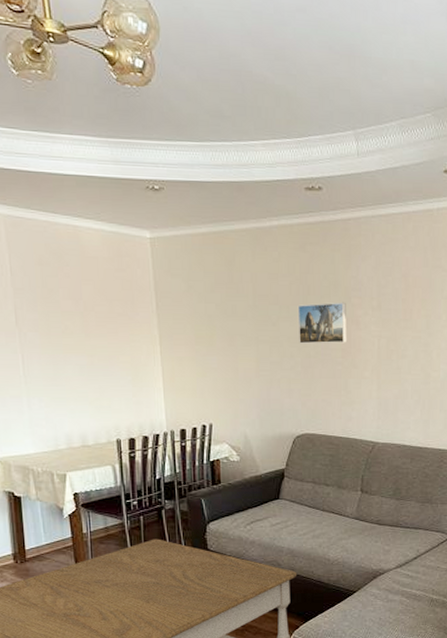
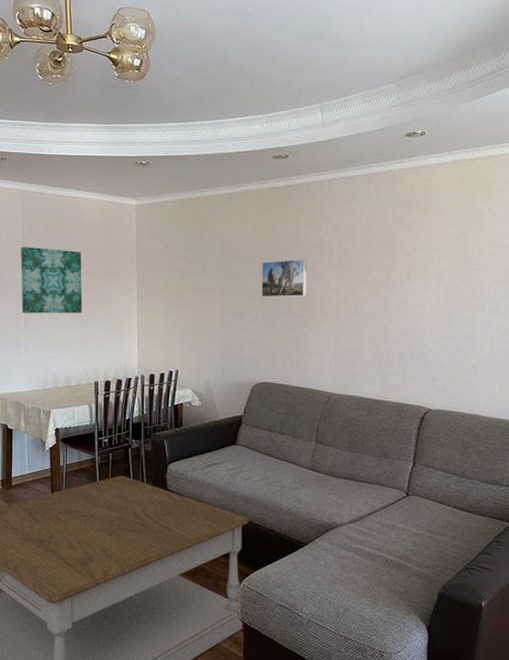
wall art: none [10,283,95,364] -> present [20,246,83,314]

